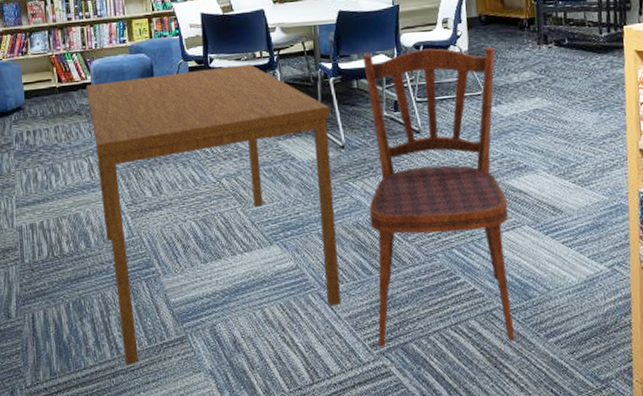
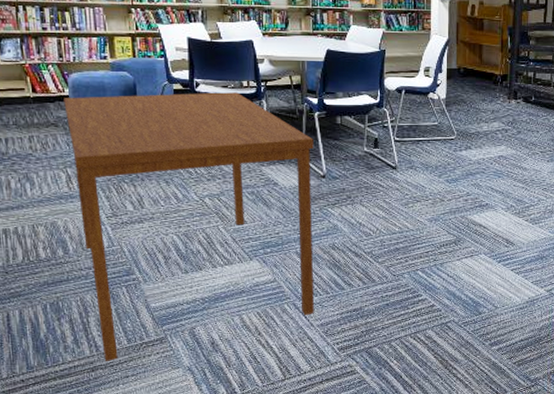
dining chair: present [362,47,515,347] -> none [345,93,470,350]

